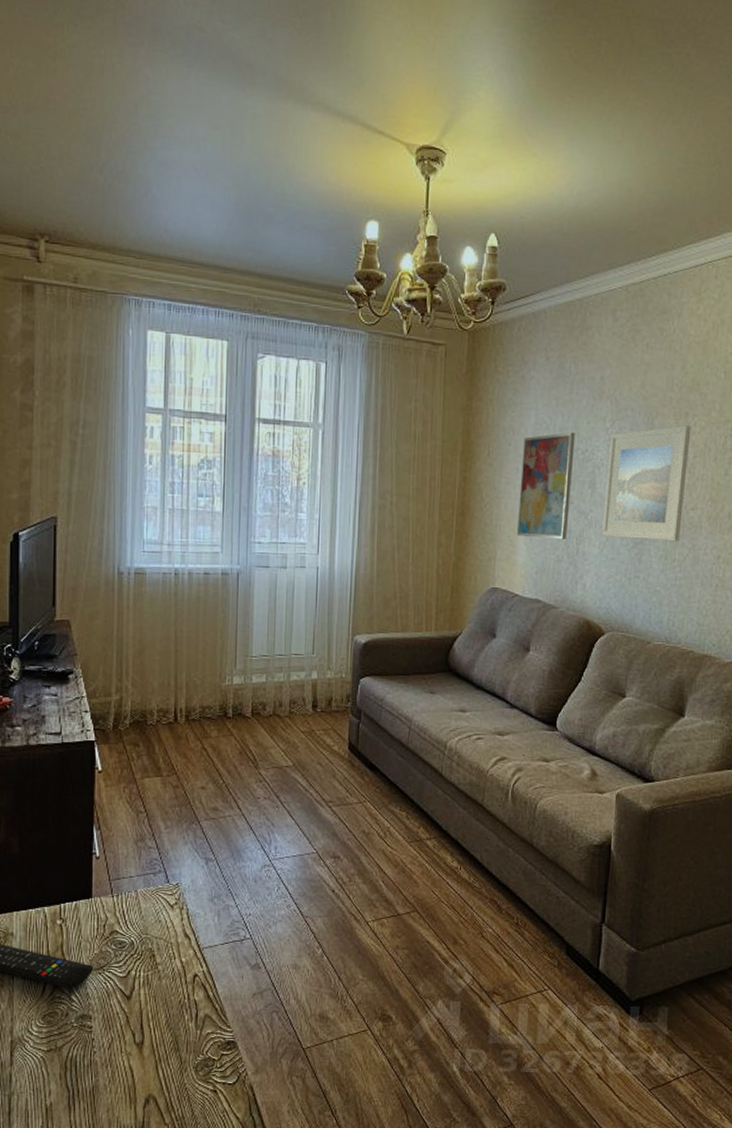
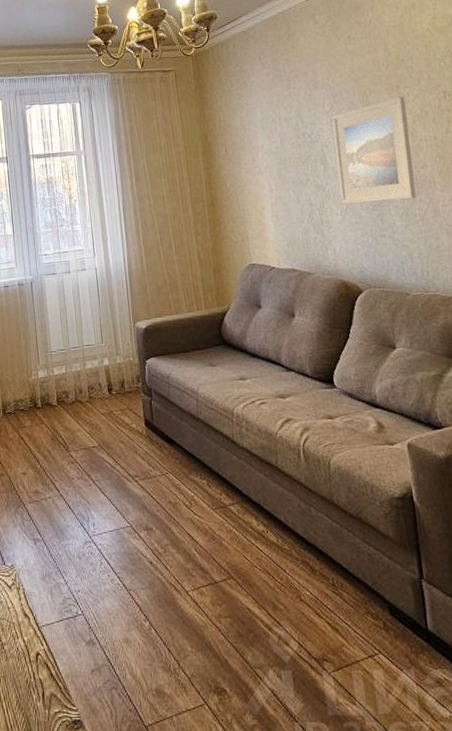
wall art: present [517,431,576,539] -> none [255,120,310,216]

